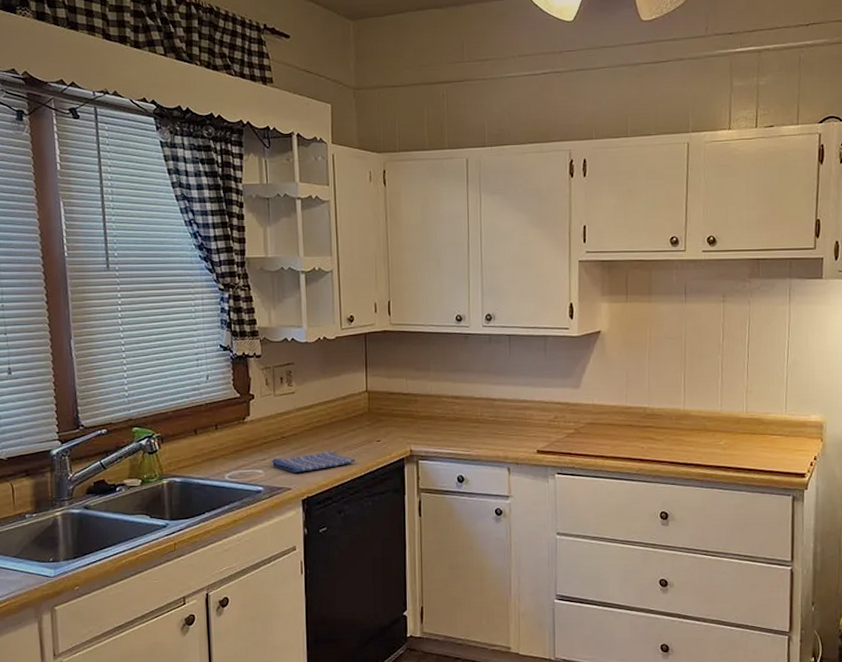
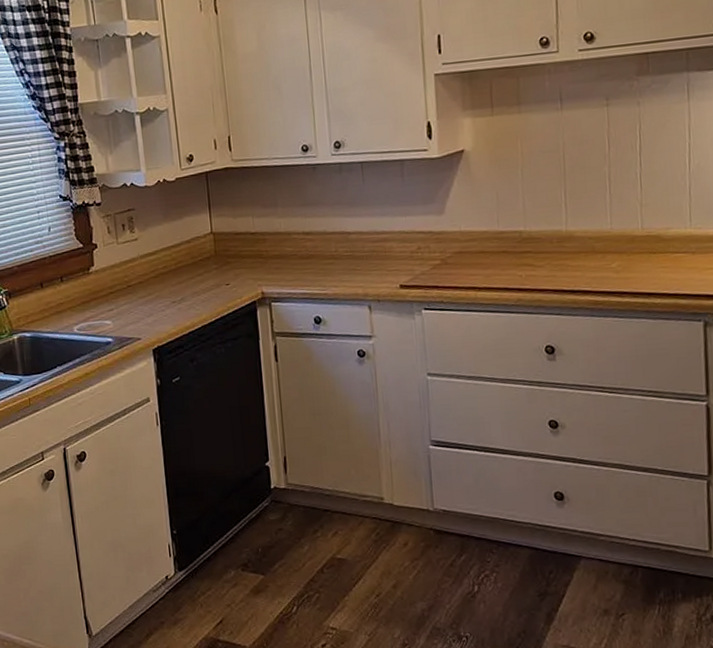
dish towel: present [271,450,355,473] -> none [118,297,204,322]

